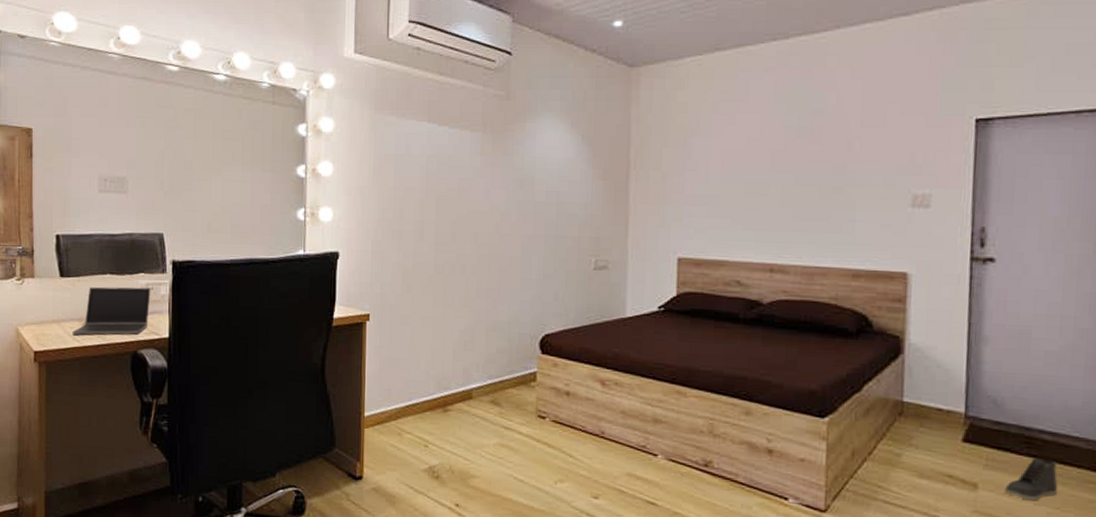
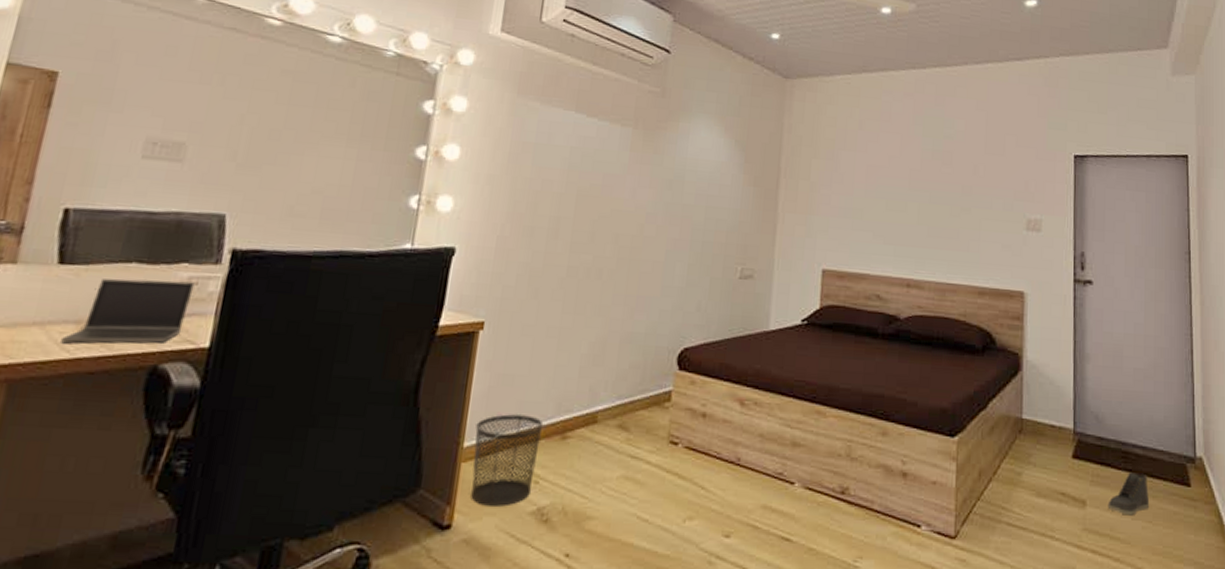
waste bin: none [372,390,427,464] -> present [471,414,544,506]

